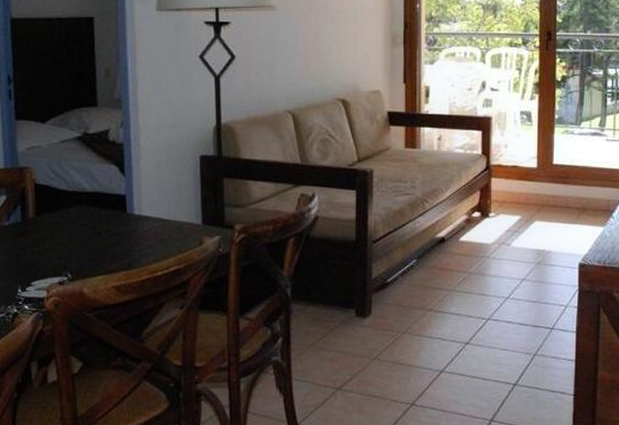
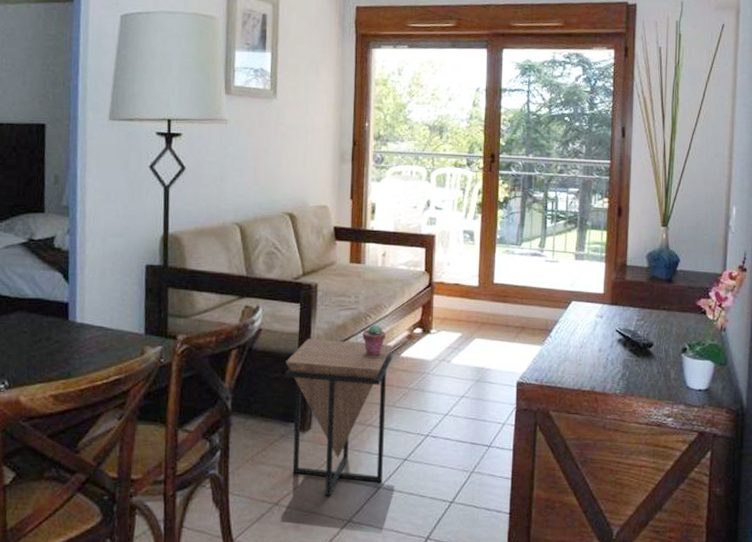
side table: none [344,224,451,381] -> present [285,338,393,497]
potted succulent: none [420,209,444,241] -> present [362,324,386,356]

